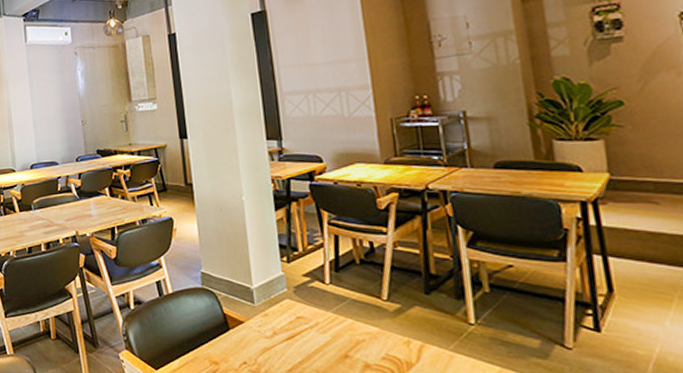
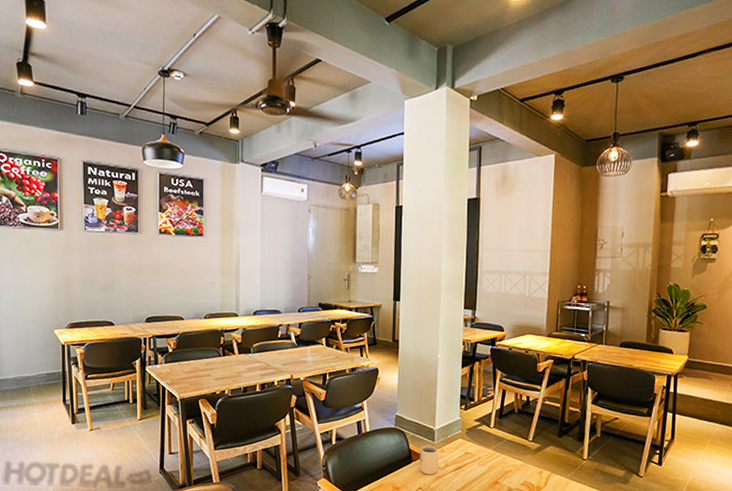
mug: none [237,309,264,346] -> present [419,445,439,475]

